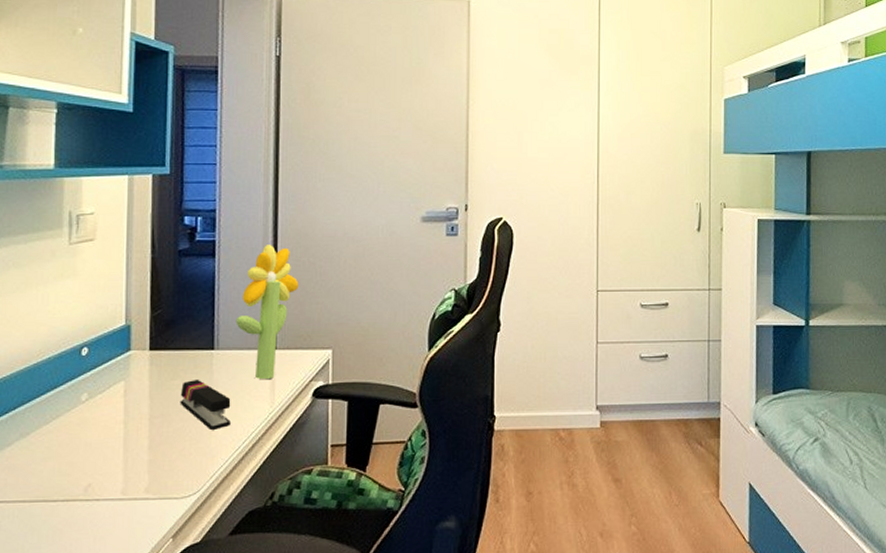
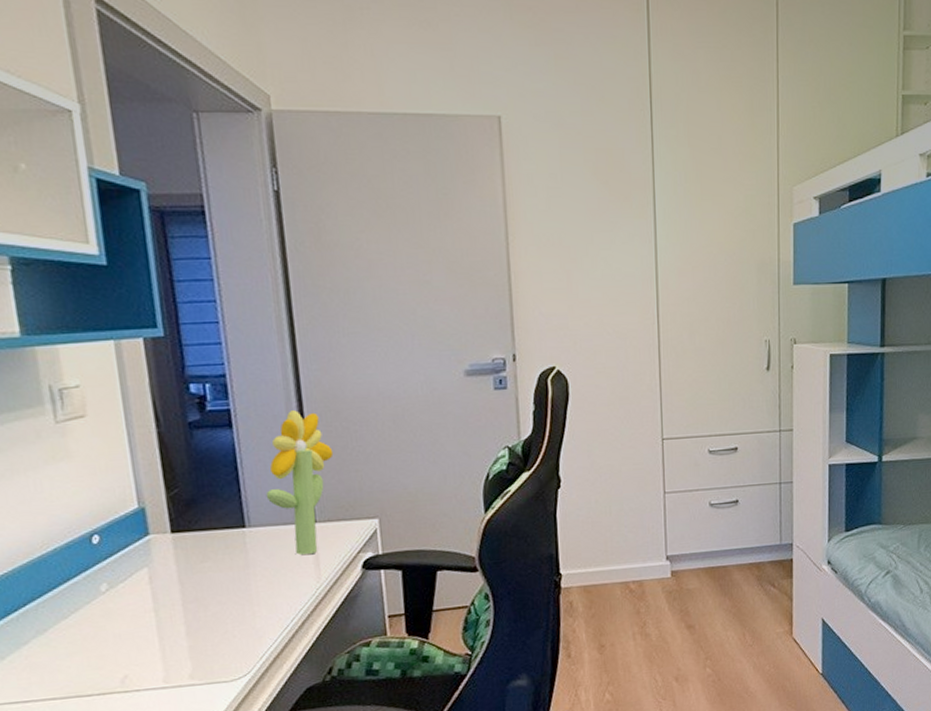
stapler: present [180,380,231,430] -> none [214,560,275,610]

